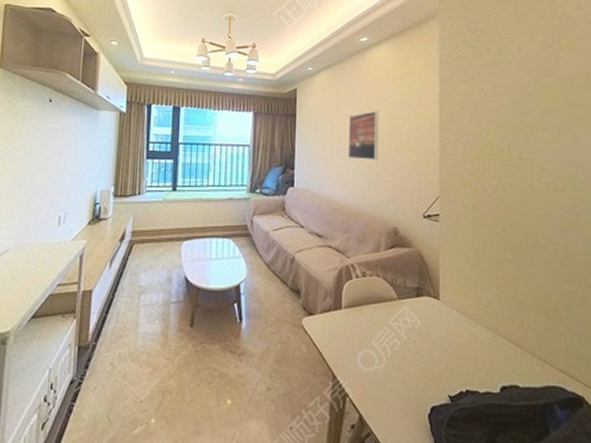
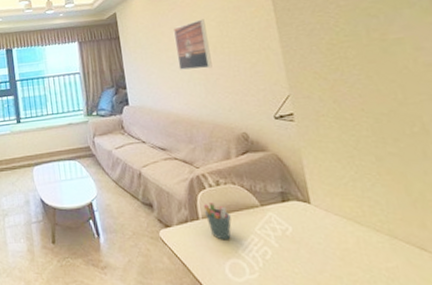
pen holder: none [348,293,370,331] -> present [204,202,232,240]

